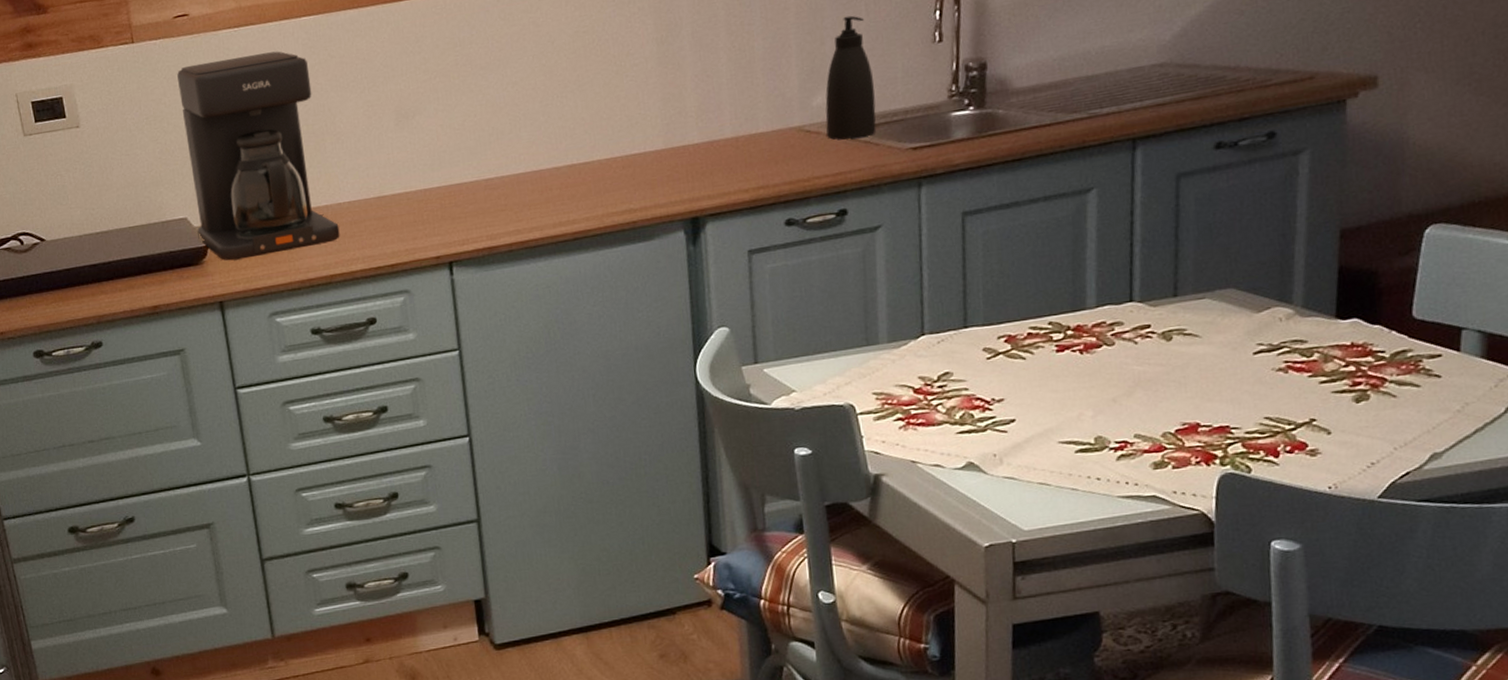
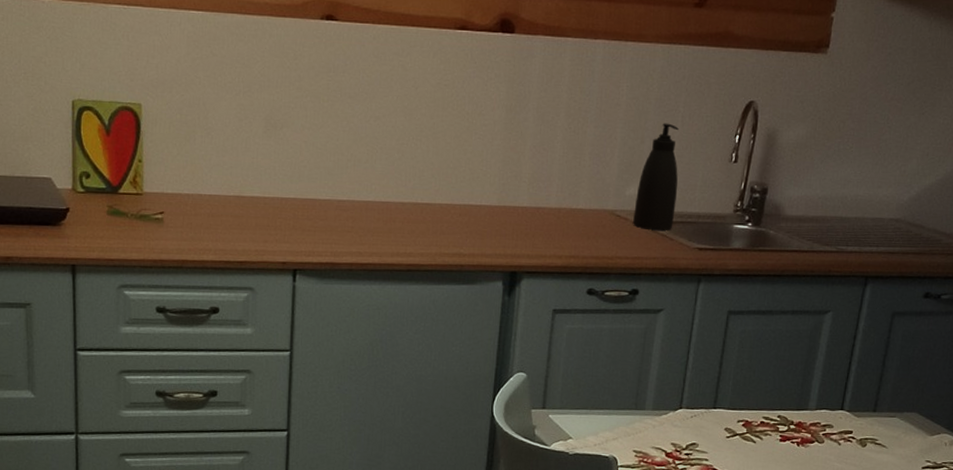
coffee maker: present [177,51,340,261] -> none [60,31,197,230]

